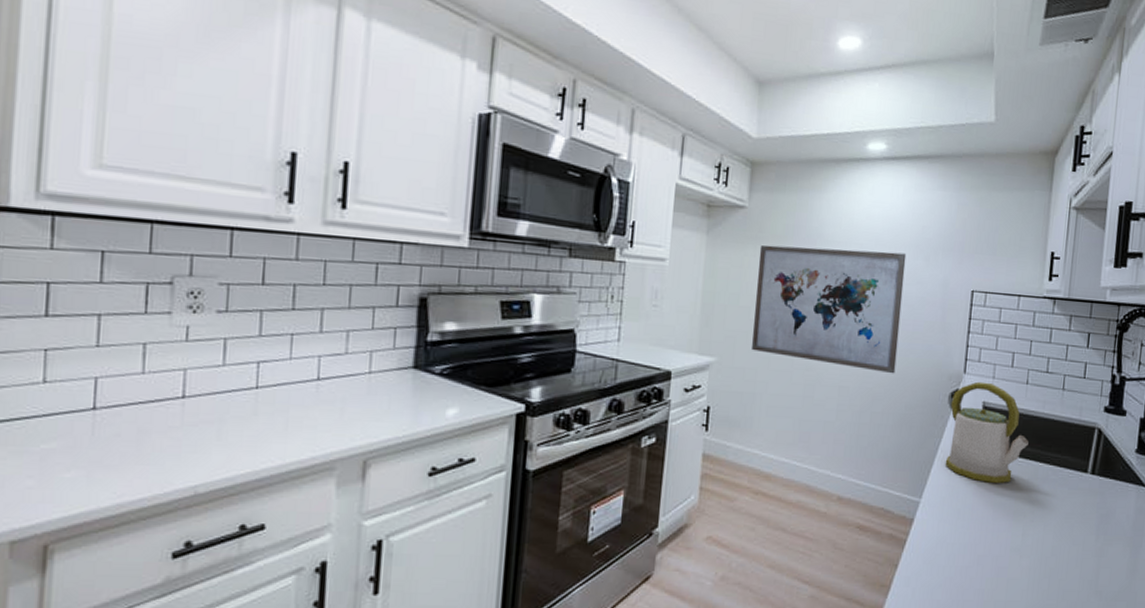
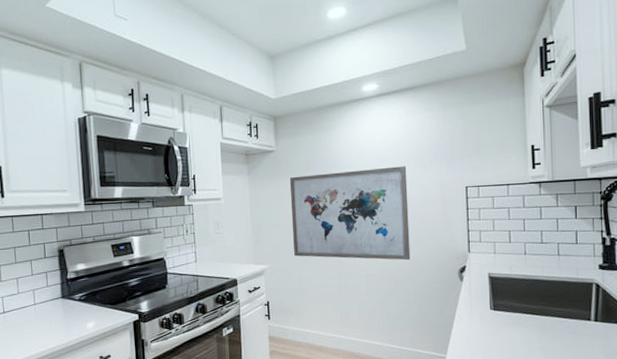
kettle: present [945,381,1029,484] -> none [460,257,533,337]

